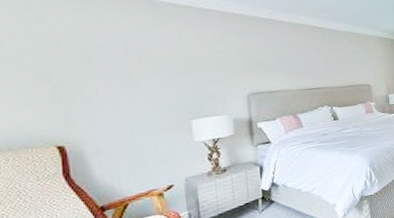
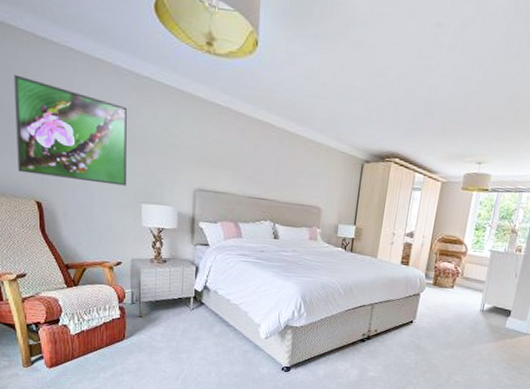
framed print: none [25,23,172,120] -> present [13,74,127,186]

